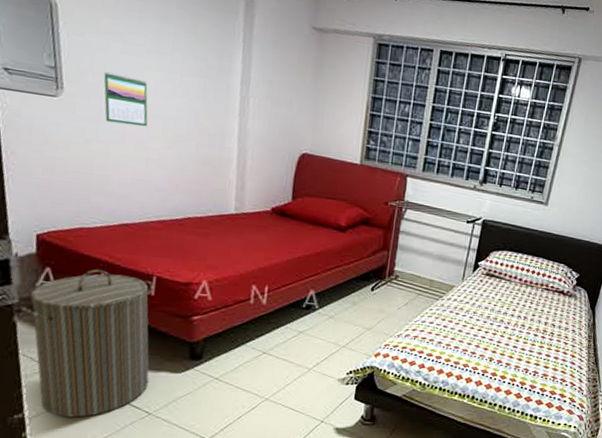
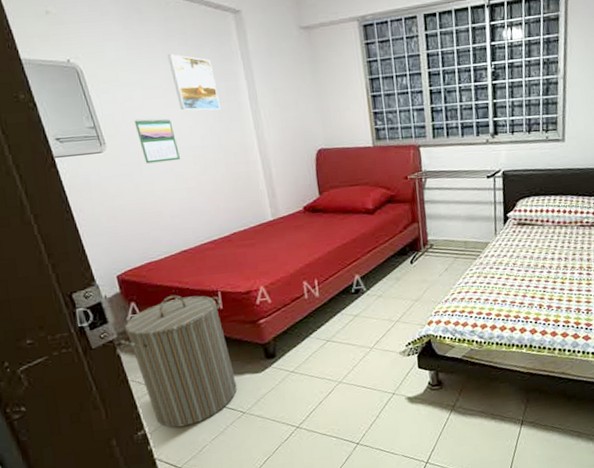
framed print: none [160,15,209,86] -> present [167,54,220,111]

